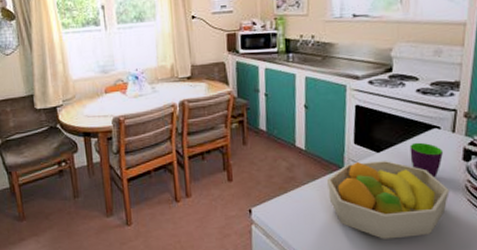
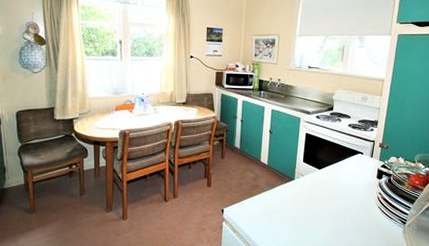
fruit bowl: present [326,161,450,239] -> none [281,175,367,235]
mug: present [409,142,443,178] -> none [341,163,364,190]

